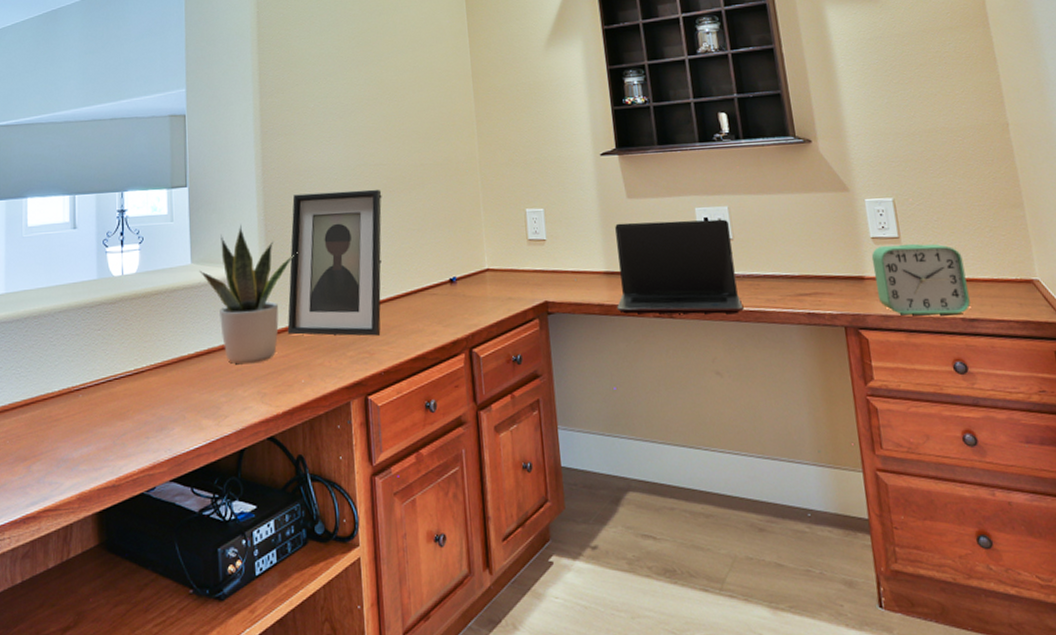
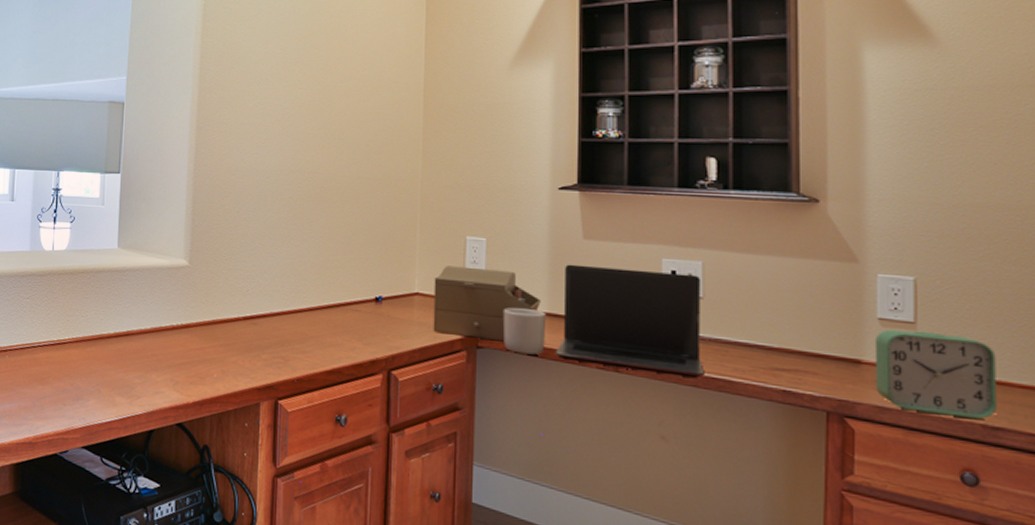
potted plant: present [199,224,297,365] -> none [125,216,221,352]
picture frame: present [287,189,382,336] -> none [204,193,314,344]
sewing box: none [501,236,599,305] -> present [433,265,541,342]
mug: none [566,270,607,314] -> present [502,308,547,355]

